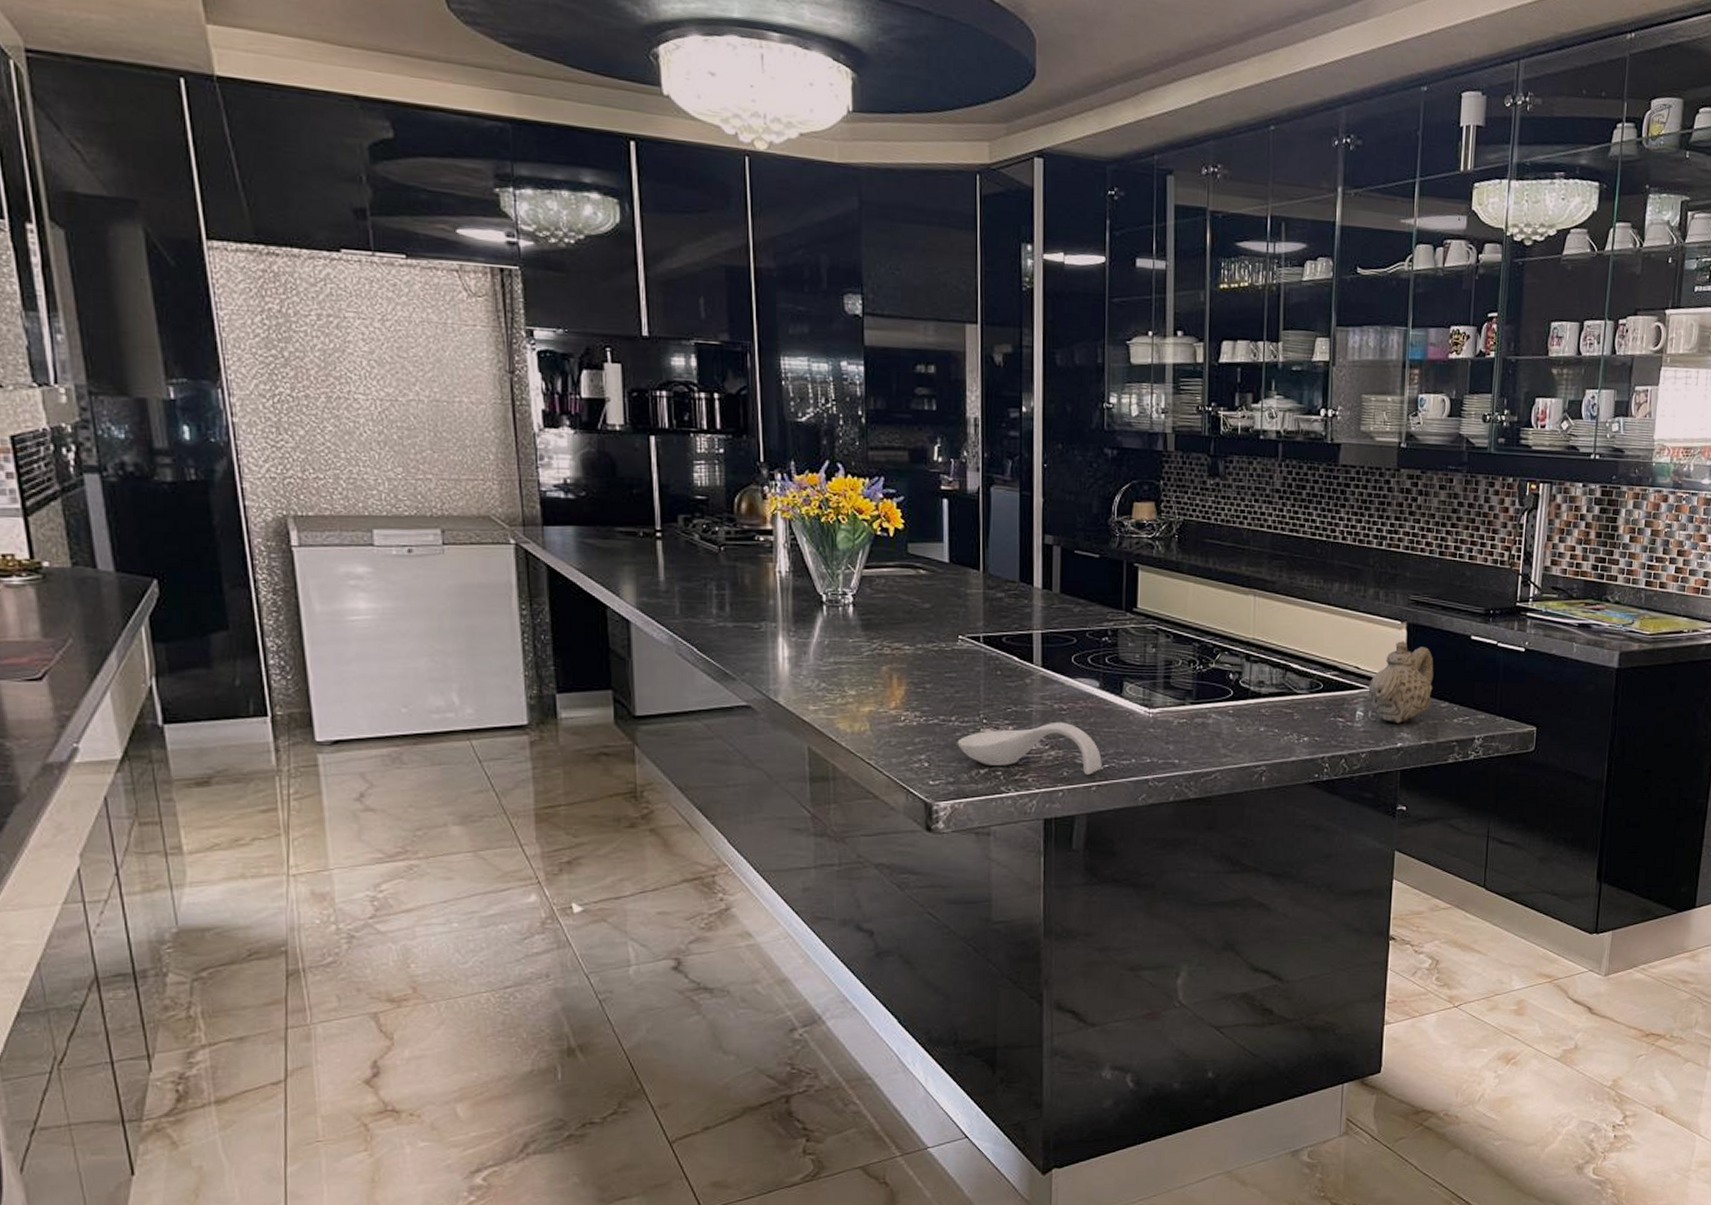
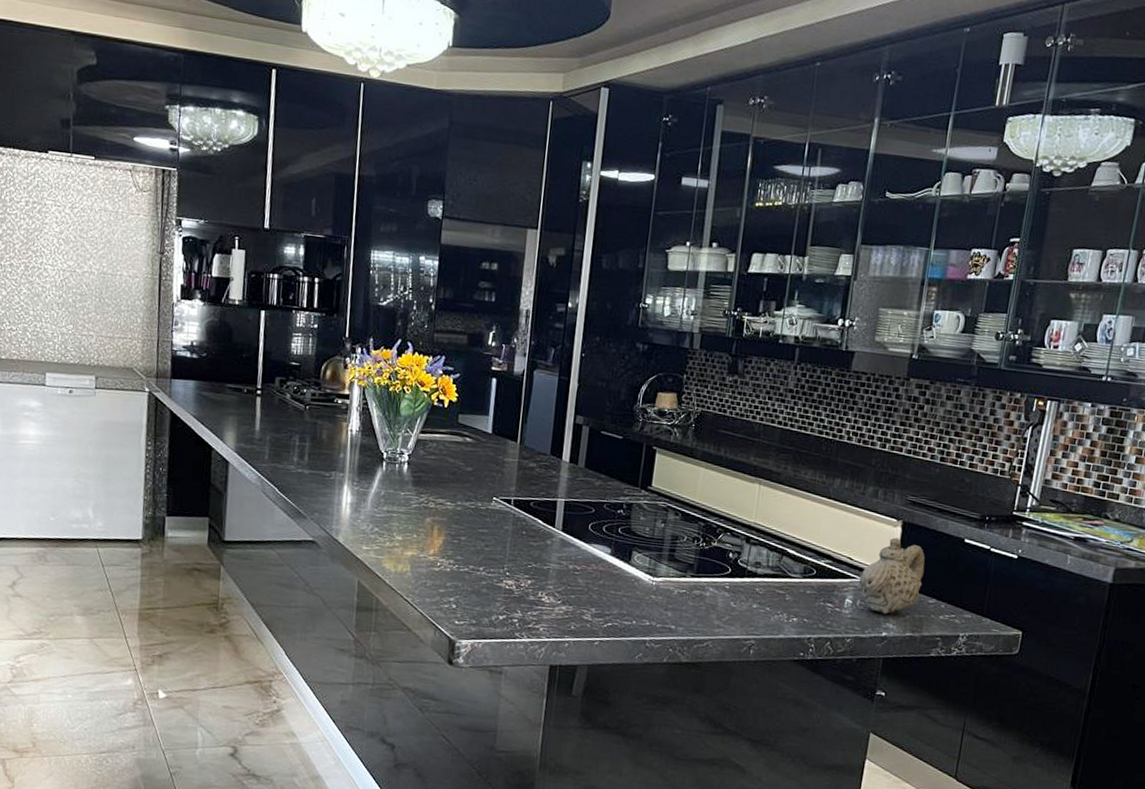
spoon rest: present [957,721,1102,775] -> none [482,580,606,631]

